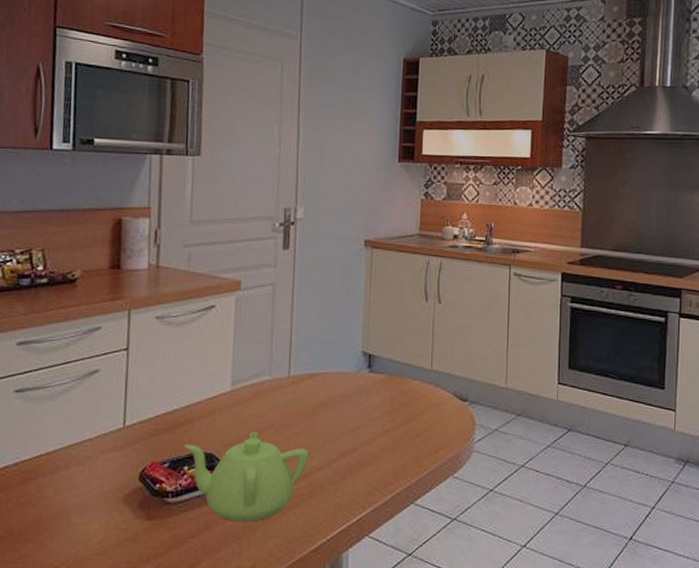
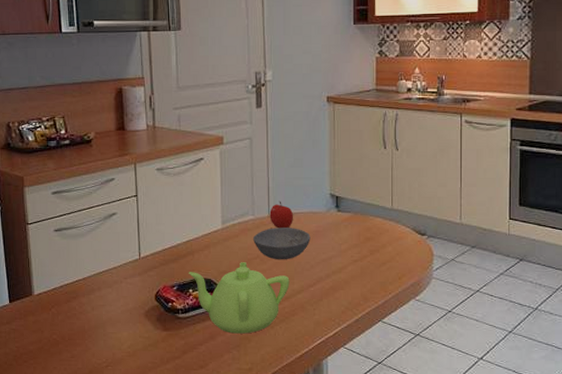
bowl: none [268,390,337,430] -> present [253,227,311,260]
apple: none [289,358,319,392] -> present [269,201,294,229]

